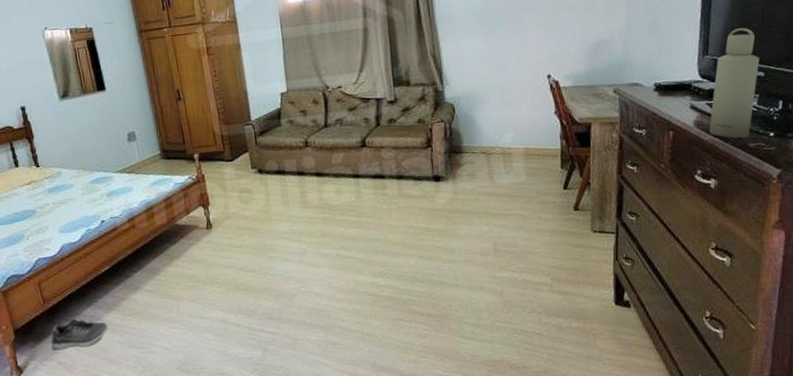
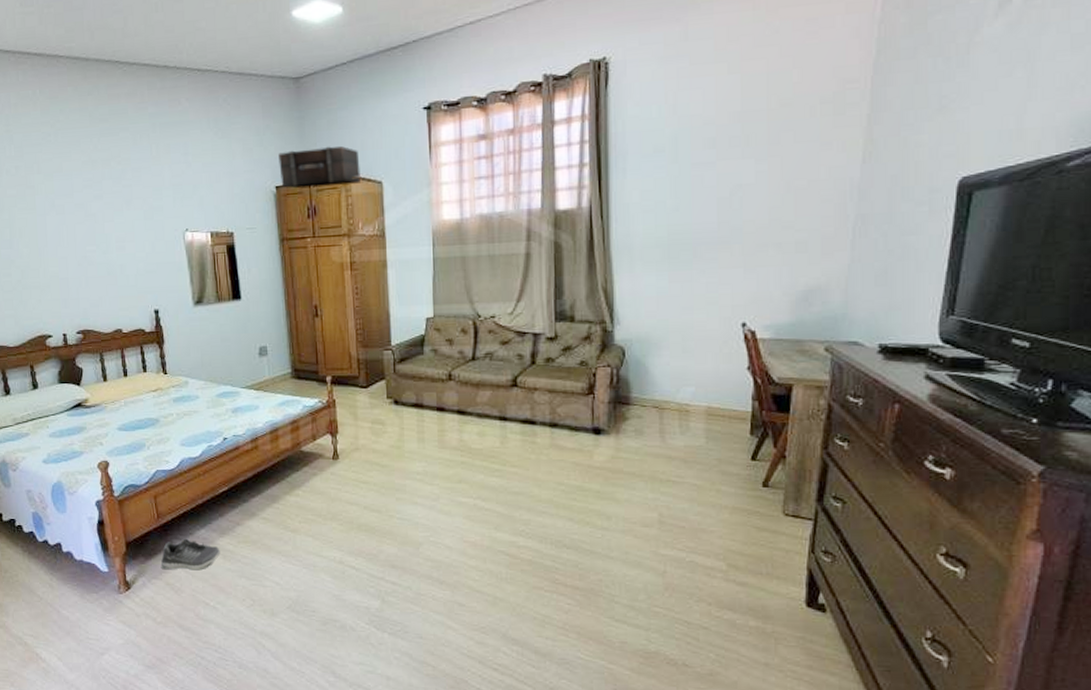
bottle: present [709,27,760,139] -> none [948,285,1025,421]

